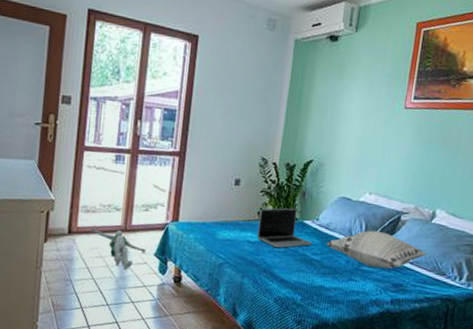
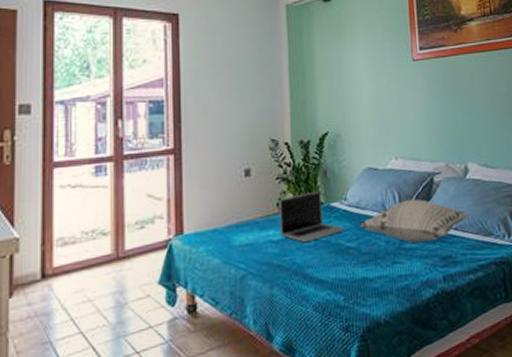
backpack: present [90,228,146,270] -> none [71,259,147,311]

